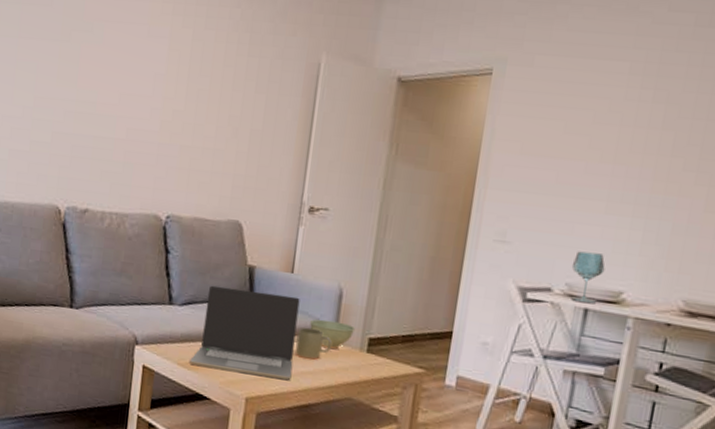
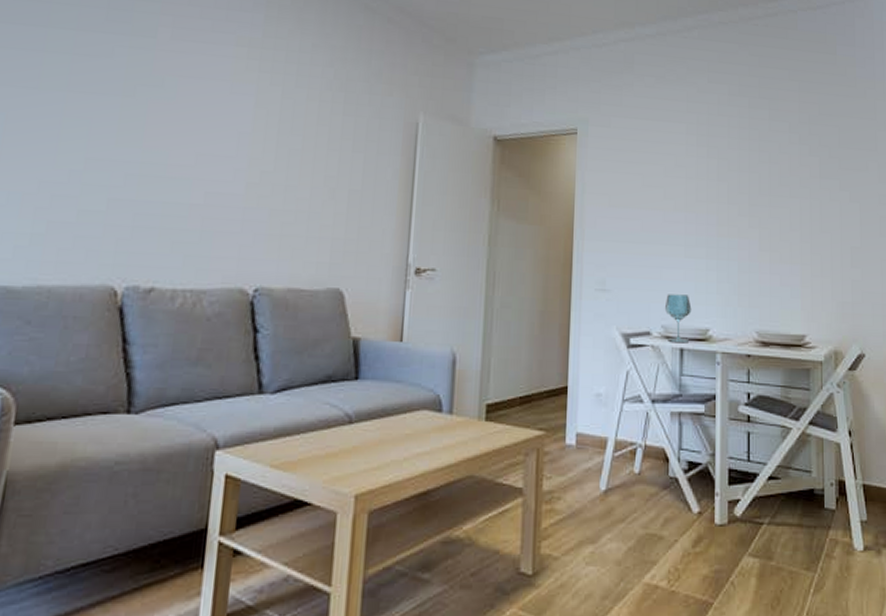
laptop: present [190,285,300,380] -> none [285,365,411,465]
mug: present [295,327,332,360] -> none [409,401,448,437]
bowl: present [309,319,356,350] -> none [422,390,472,423]

